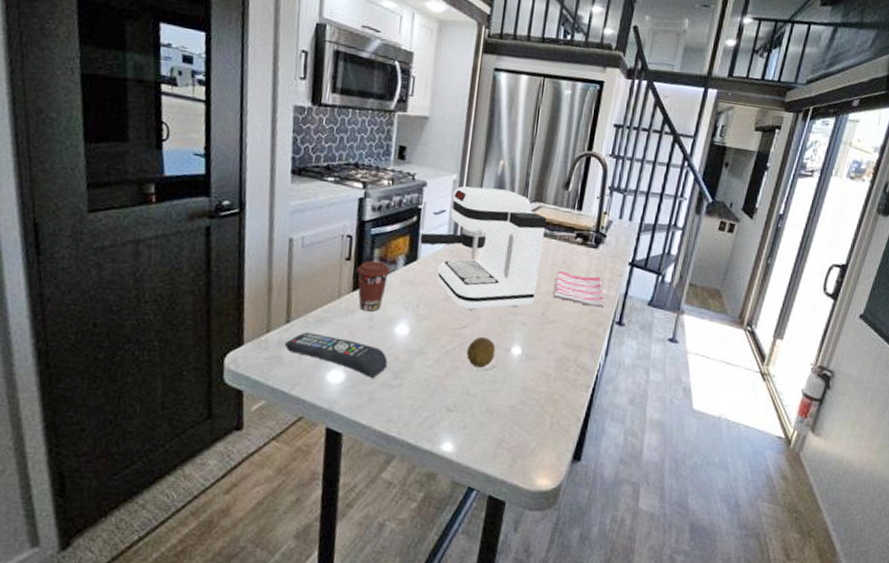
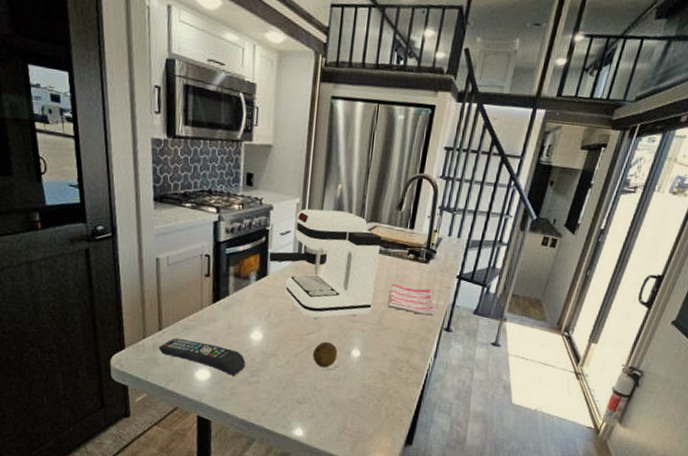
coffee cup: present [356,260,390,312] -> none [215,277,244,321]

